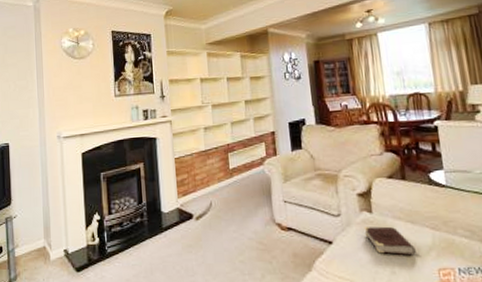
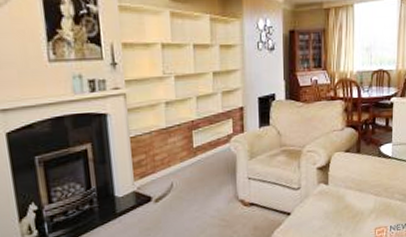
book: present [364,226,416,256] -> none [320,195,360,220]

